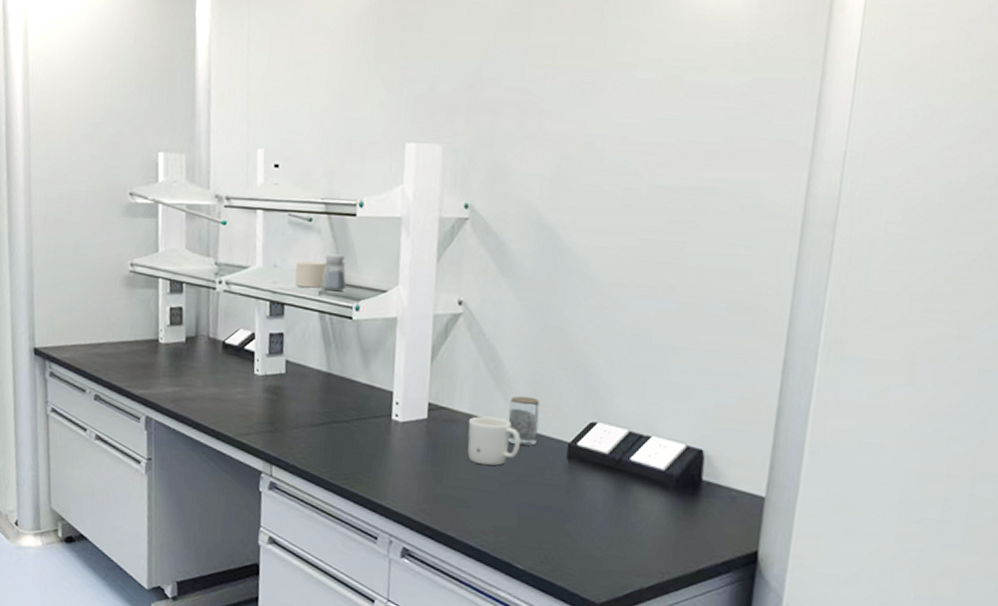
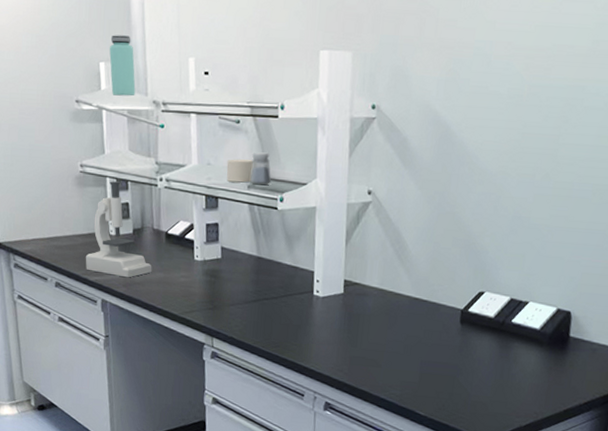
microscope: none [129,282,206,393] -> present [85,181,152,278]
bottle: none [169,123,197,190] -> present [109,35,136,97]
mug: present [467,416,521,466] -> none [377,289,422,332]
jar: present [508,396,541,446] -> none [411,271,438,314]

